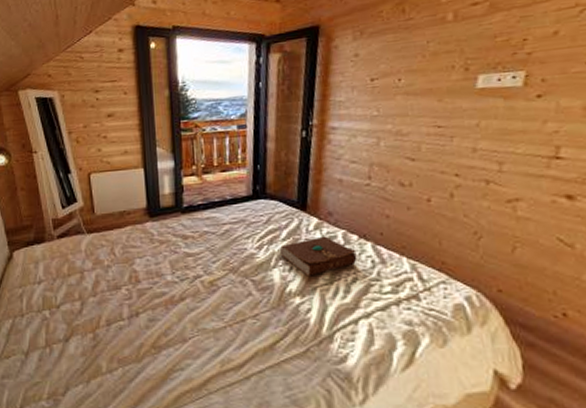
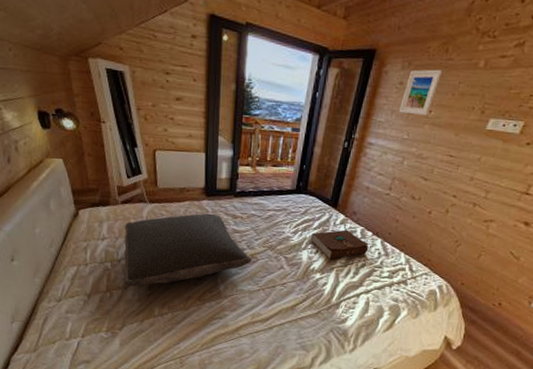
pillow: none [62,236,211,338] -> present [123,213,252,287]
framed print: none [360,32,404,88] -> present [398,69,443,116]

